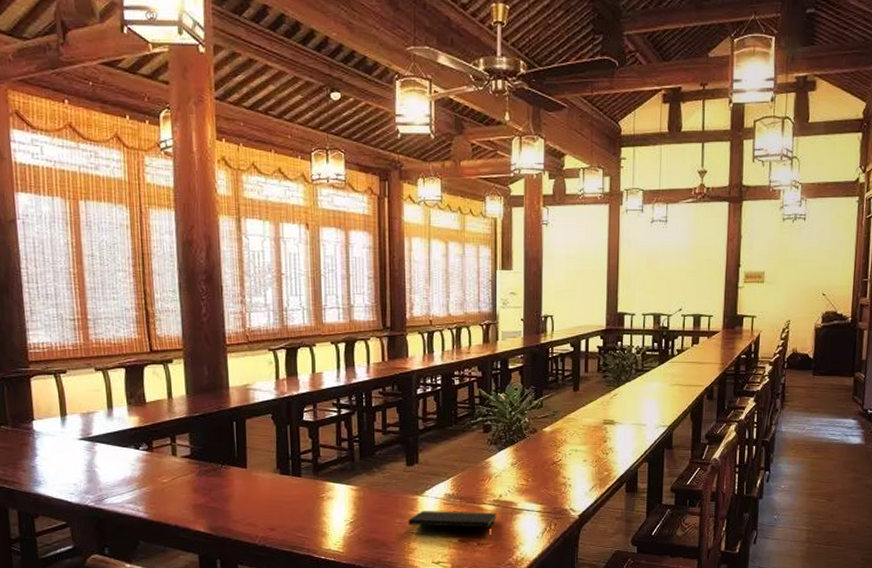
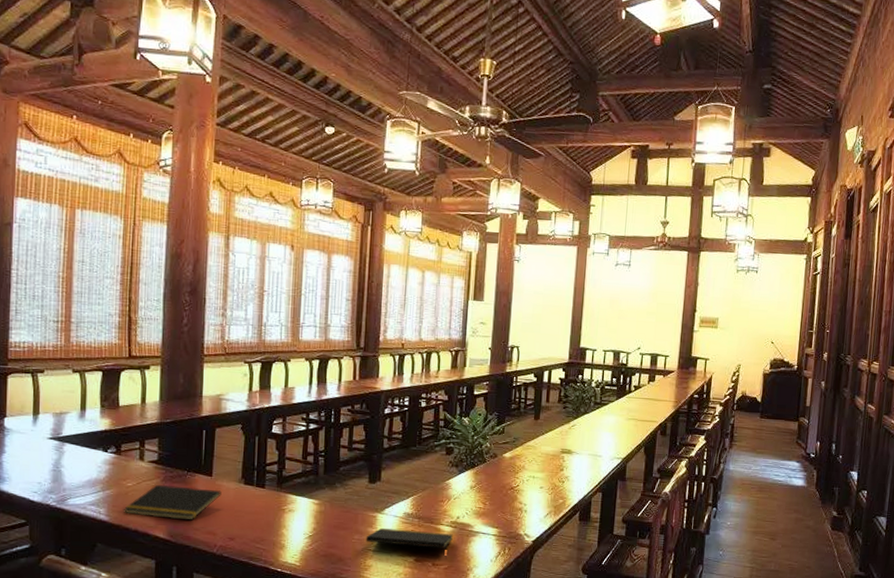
notepad: none [161,480,258,513] -> present [123,485,222,521]

